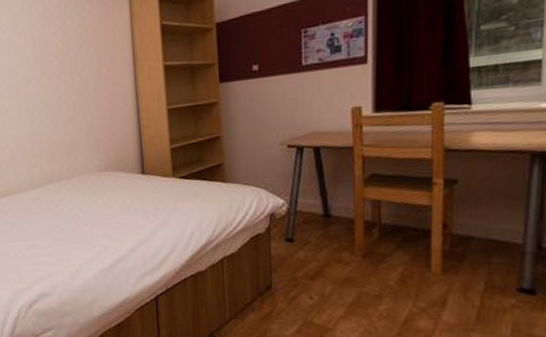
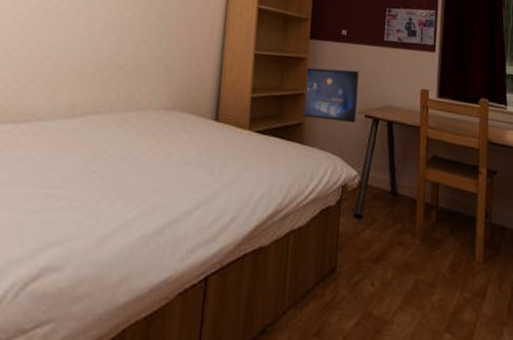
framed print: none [221,103,278,158] -> present [302,67,359,124]

